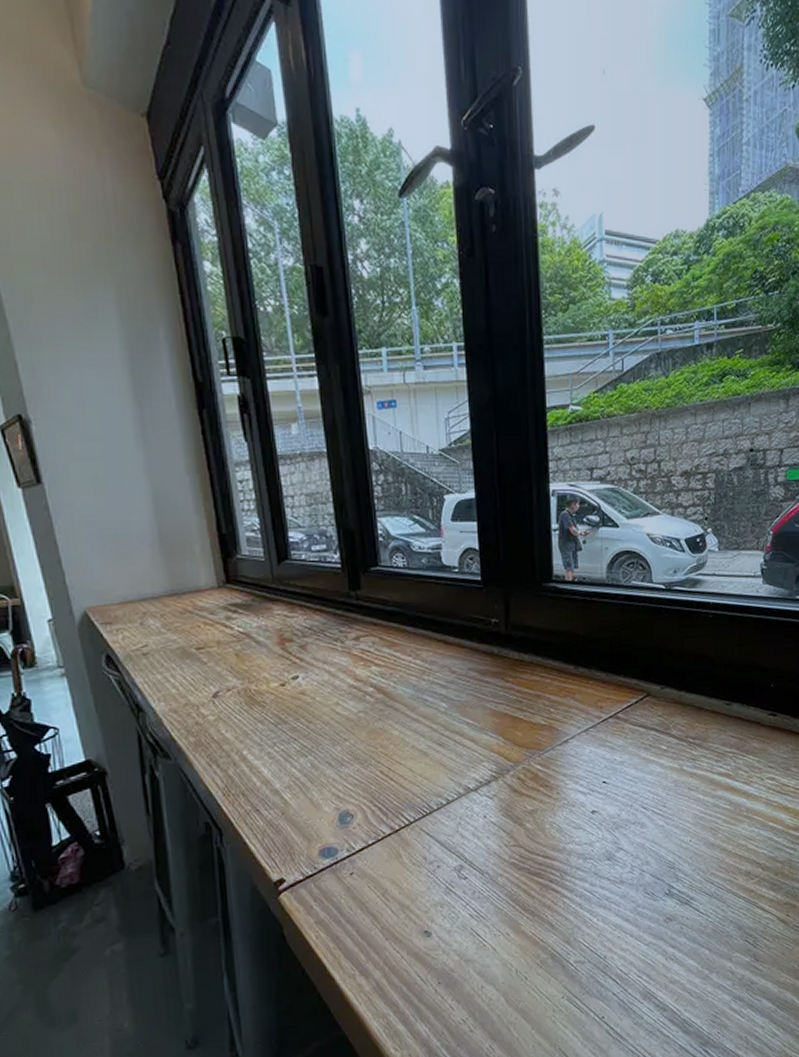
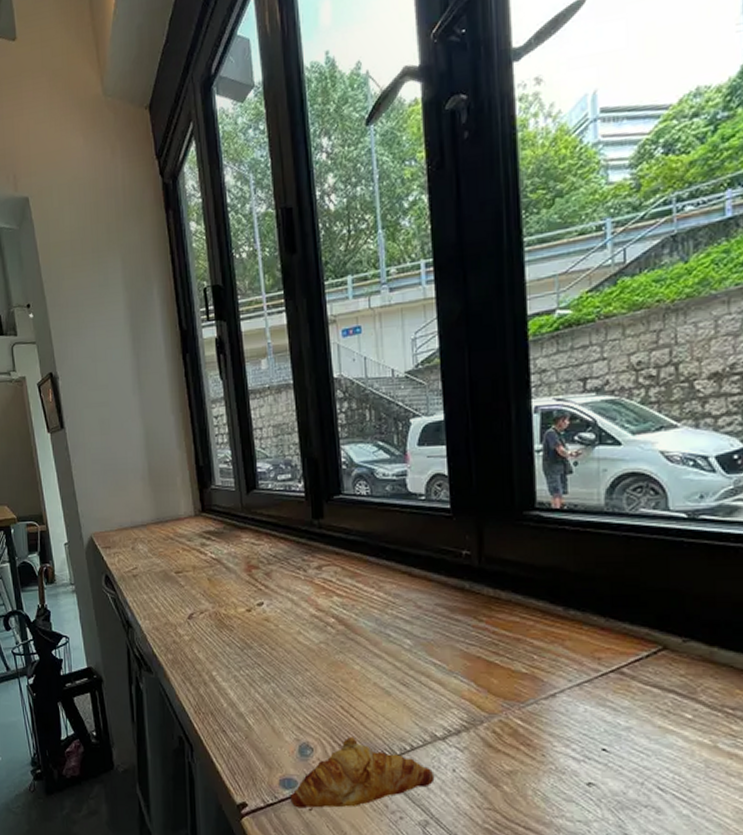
croissant: none [330,799,468,875] -> present [290,737,435,809]

